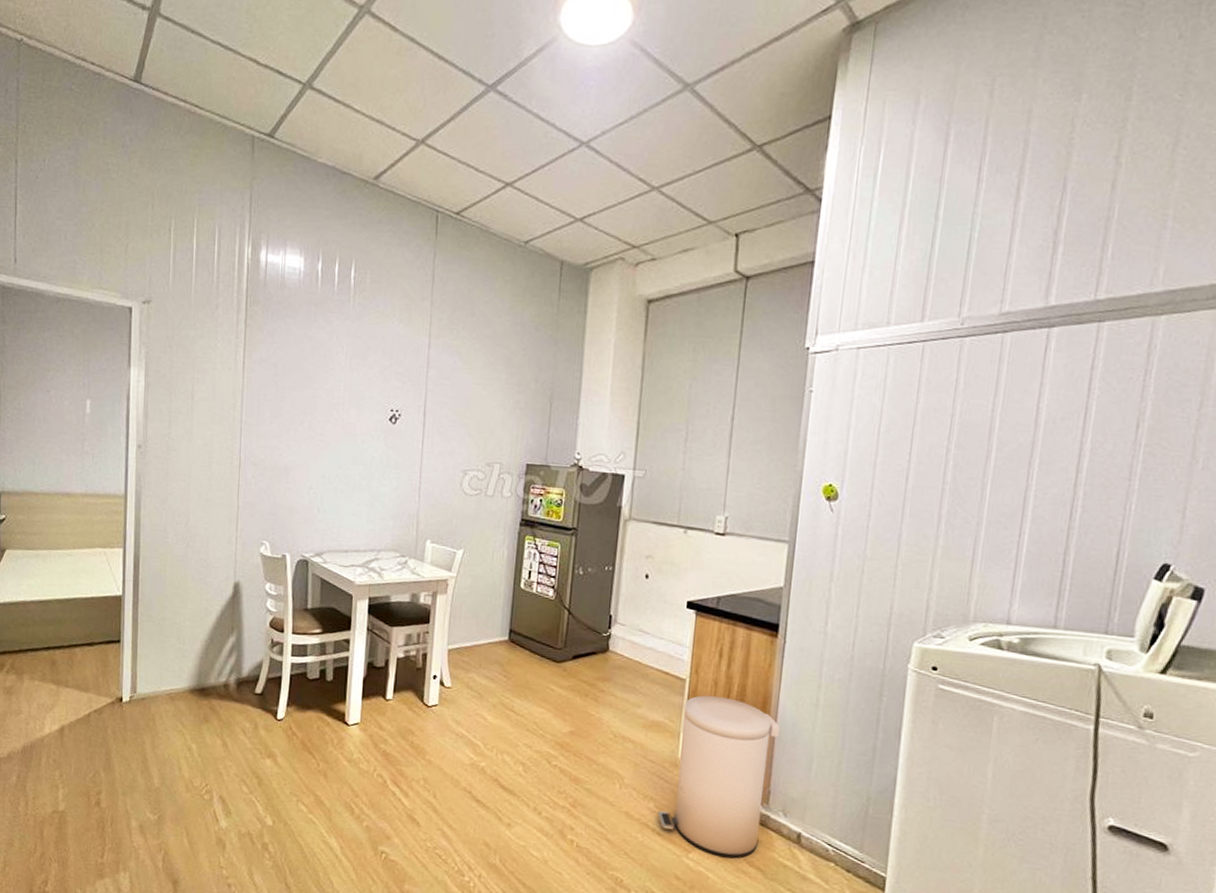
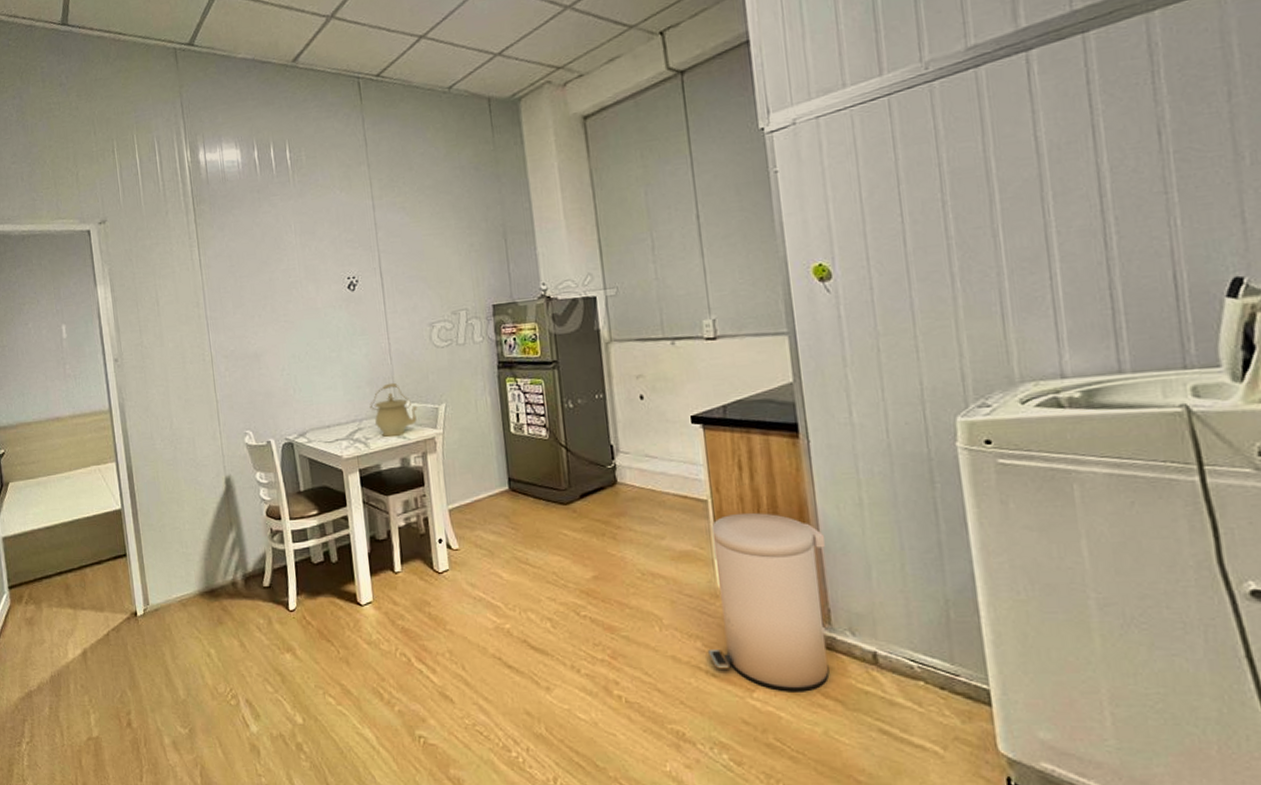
teapot: none [390,520,437,573] -> present [369,382,418,438]

